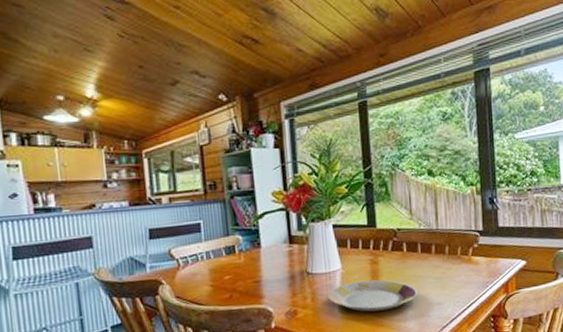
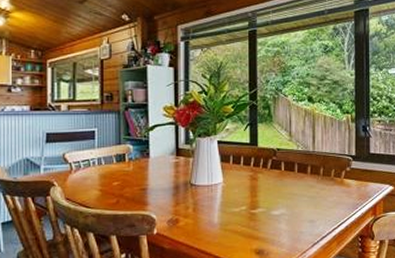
plate: present [328,279,418,312] -> none [209,194,293,225]

